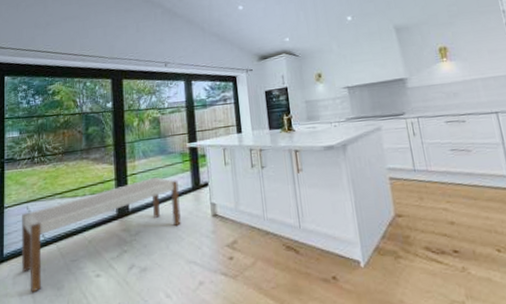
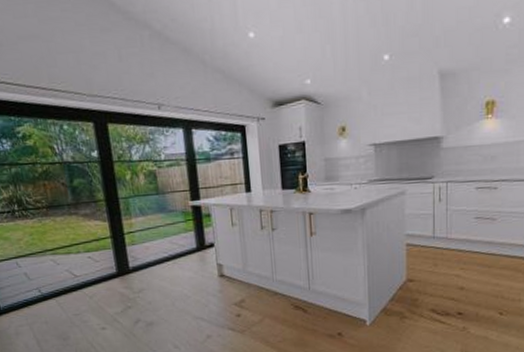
bench: present [22,176,181,293] -> none [12,235,186,343]

